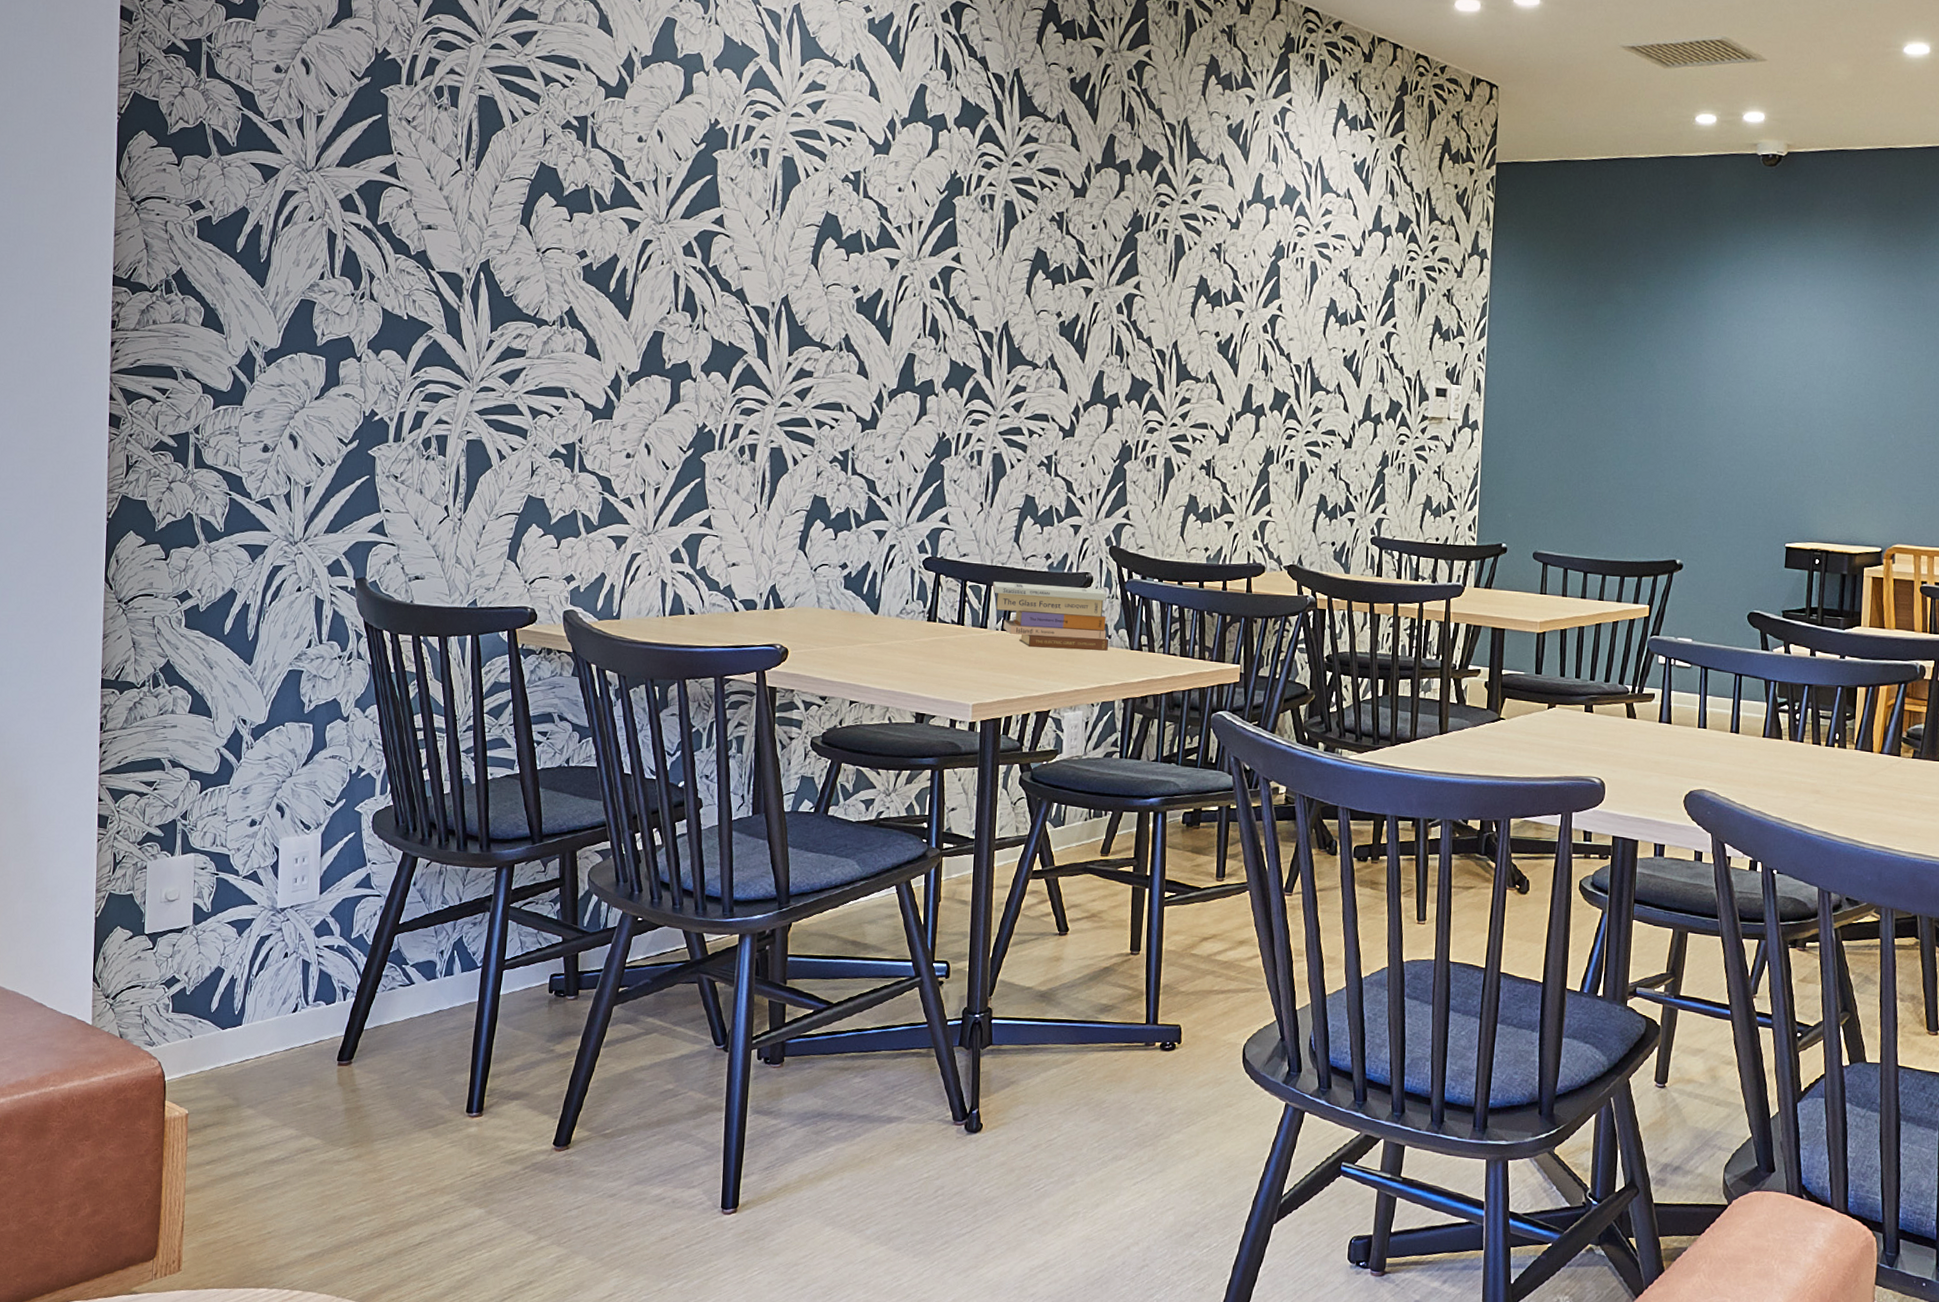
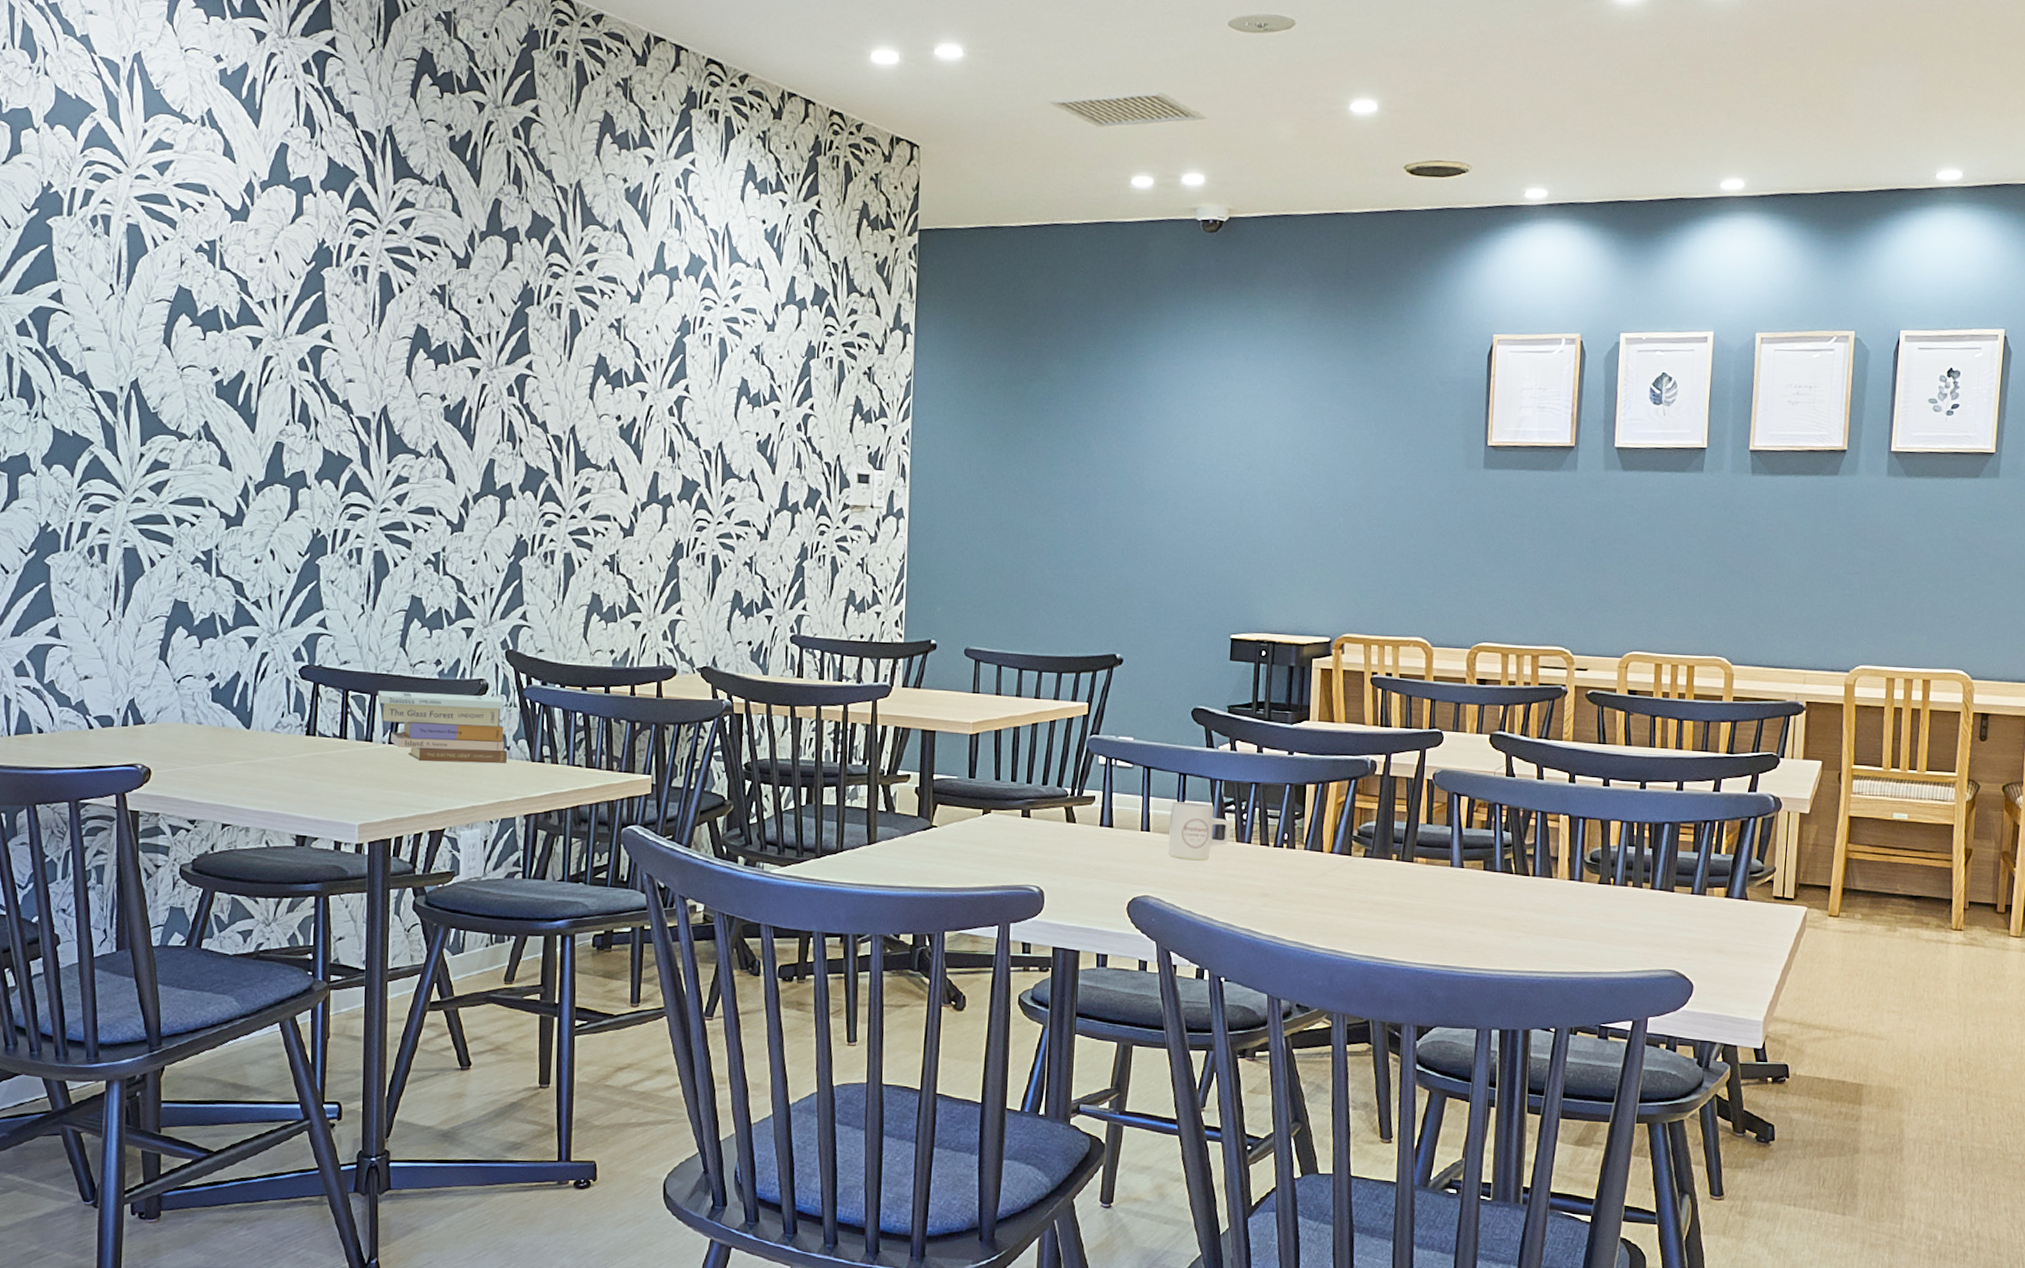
mug: none [1724,701,1785,758] -> present [1168,802,1232,861]

